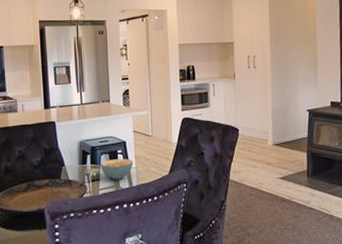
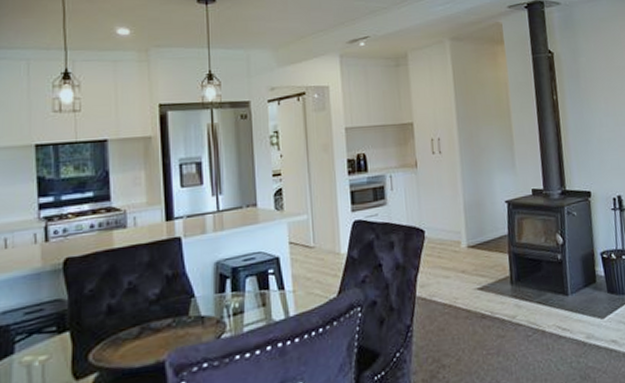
cereal bowl: present [100,159,134,180] -> none [244,280,291,311]

